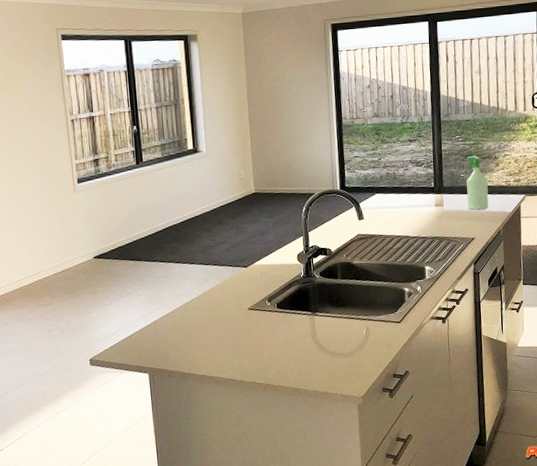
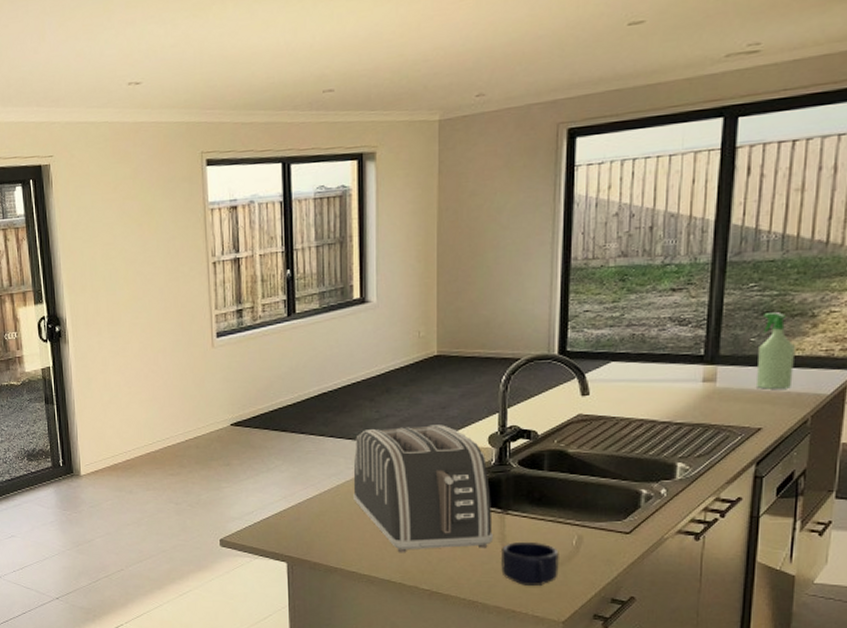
toaster: none [197,248,308,355] -> present [353,425,494,553]
mug: none [313,335,356,371] -> present [500,541,559,586]

